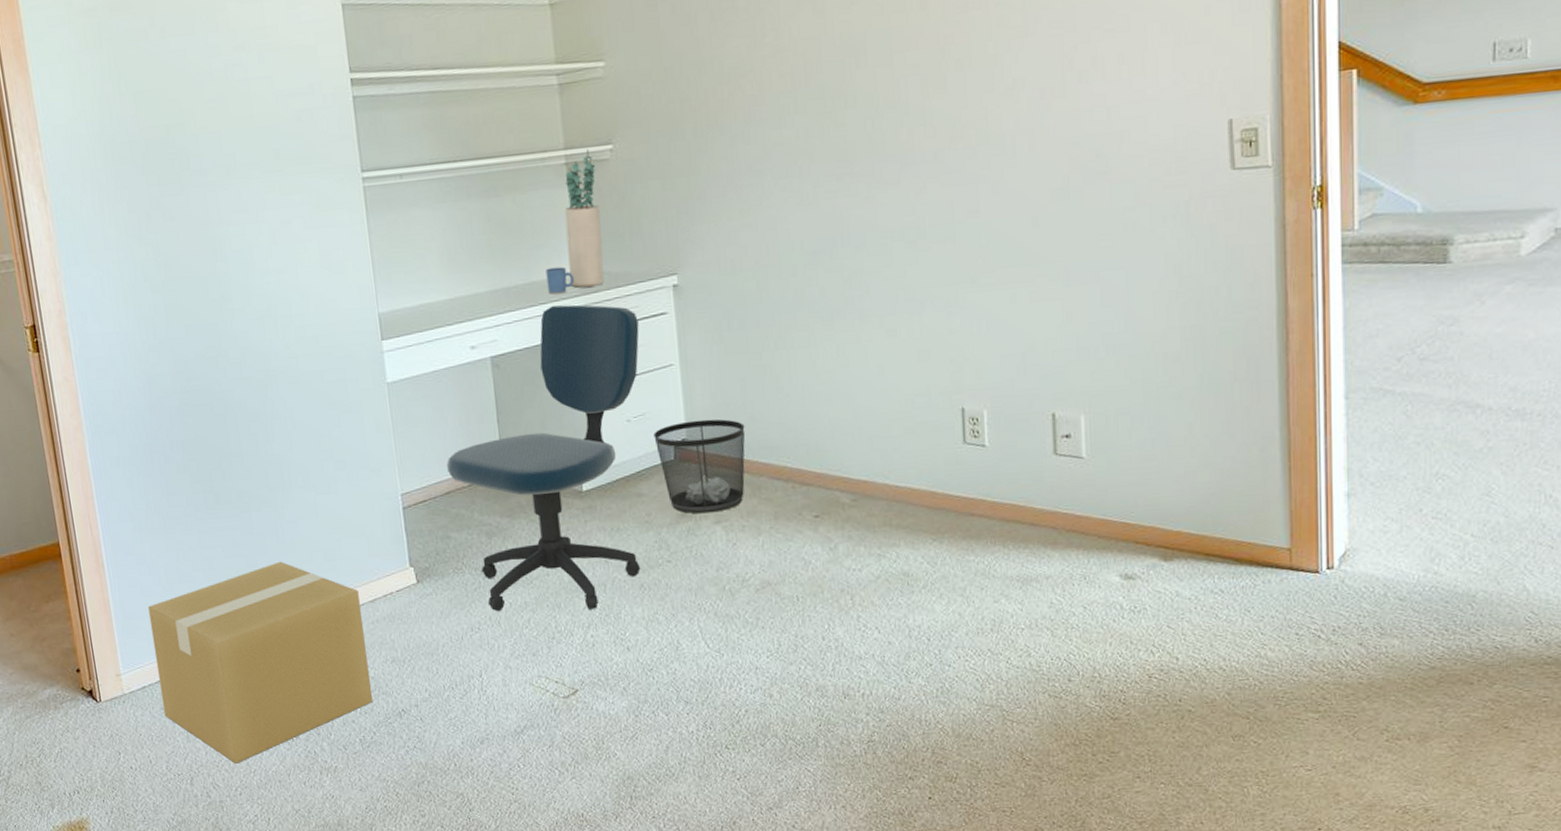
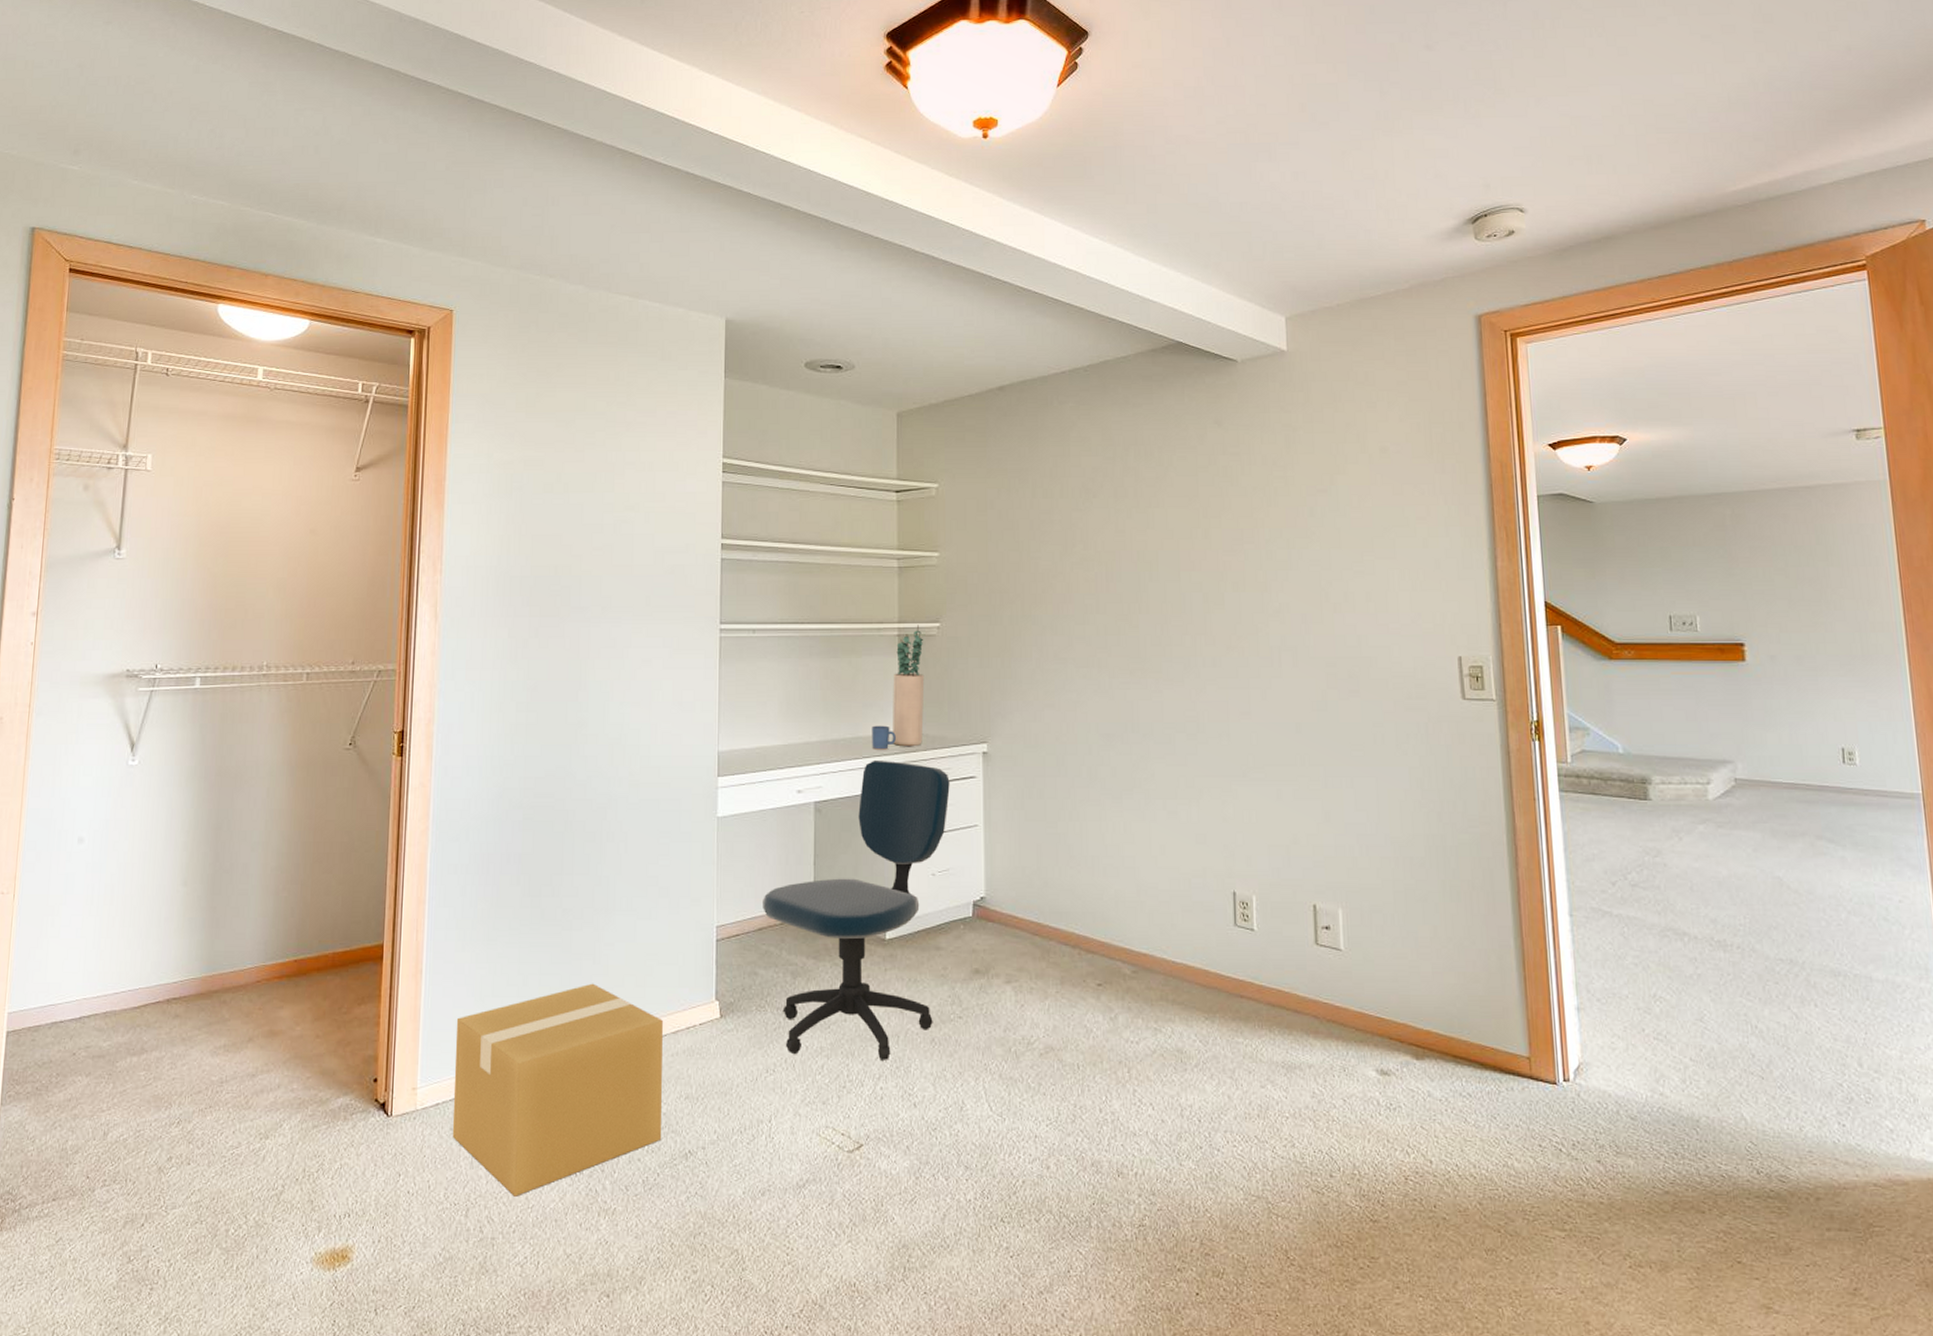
waste bin: present [653,419,746,514] -> none [955,880,1039,972]

